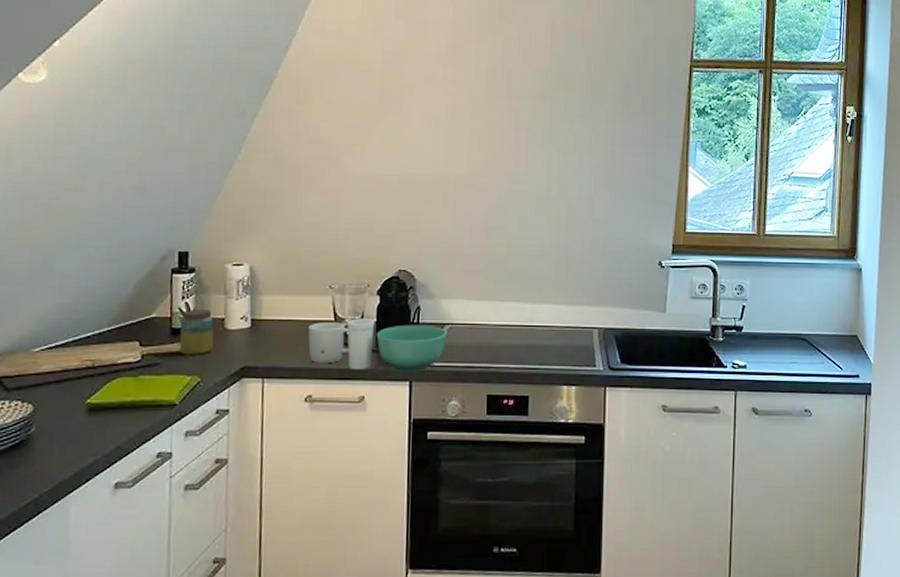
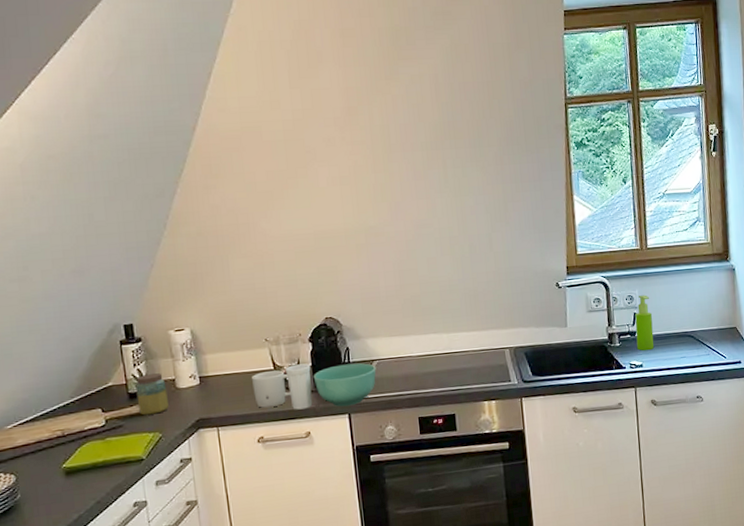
soap dispenser: none [742,286,764,350] -> present [635,295,654,351]

